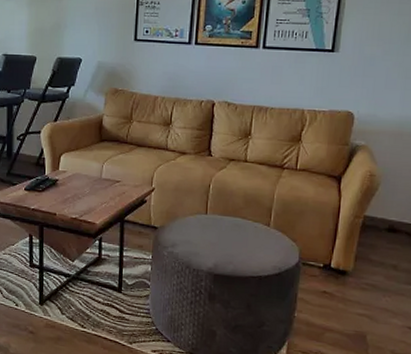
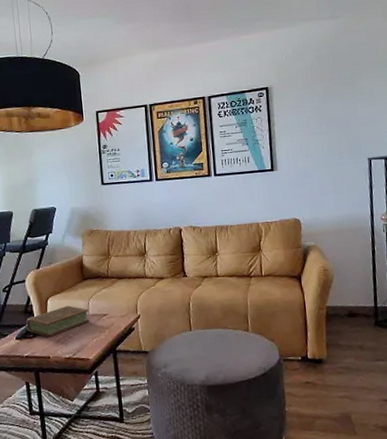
book: none [37,165,102,194] -> present [26,305,90,337]

